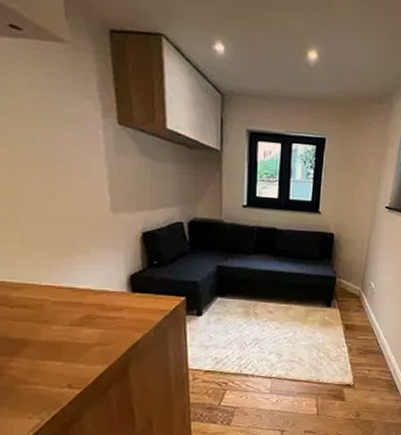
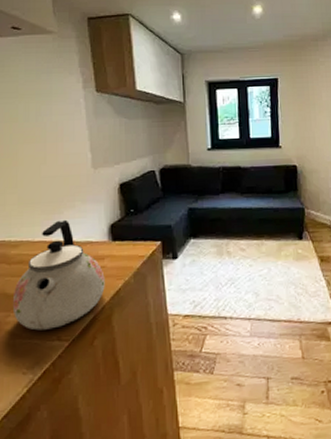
kettle: none [15,265,122,377] -> present [12,219,105,331]

